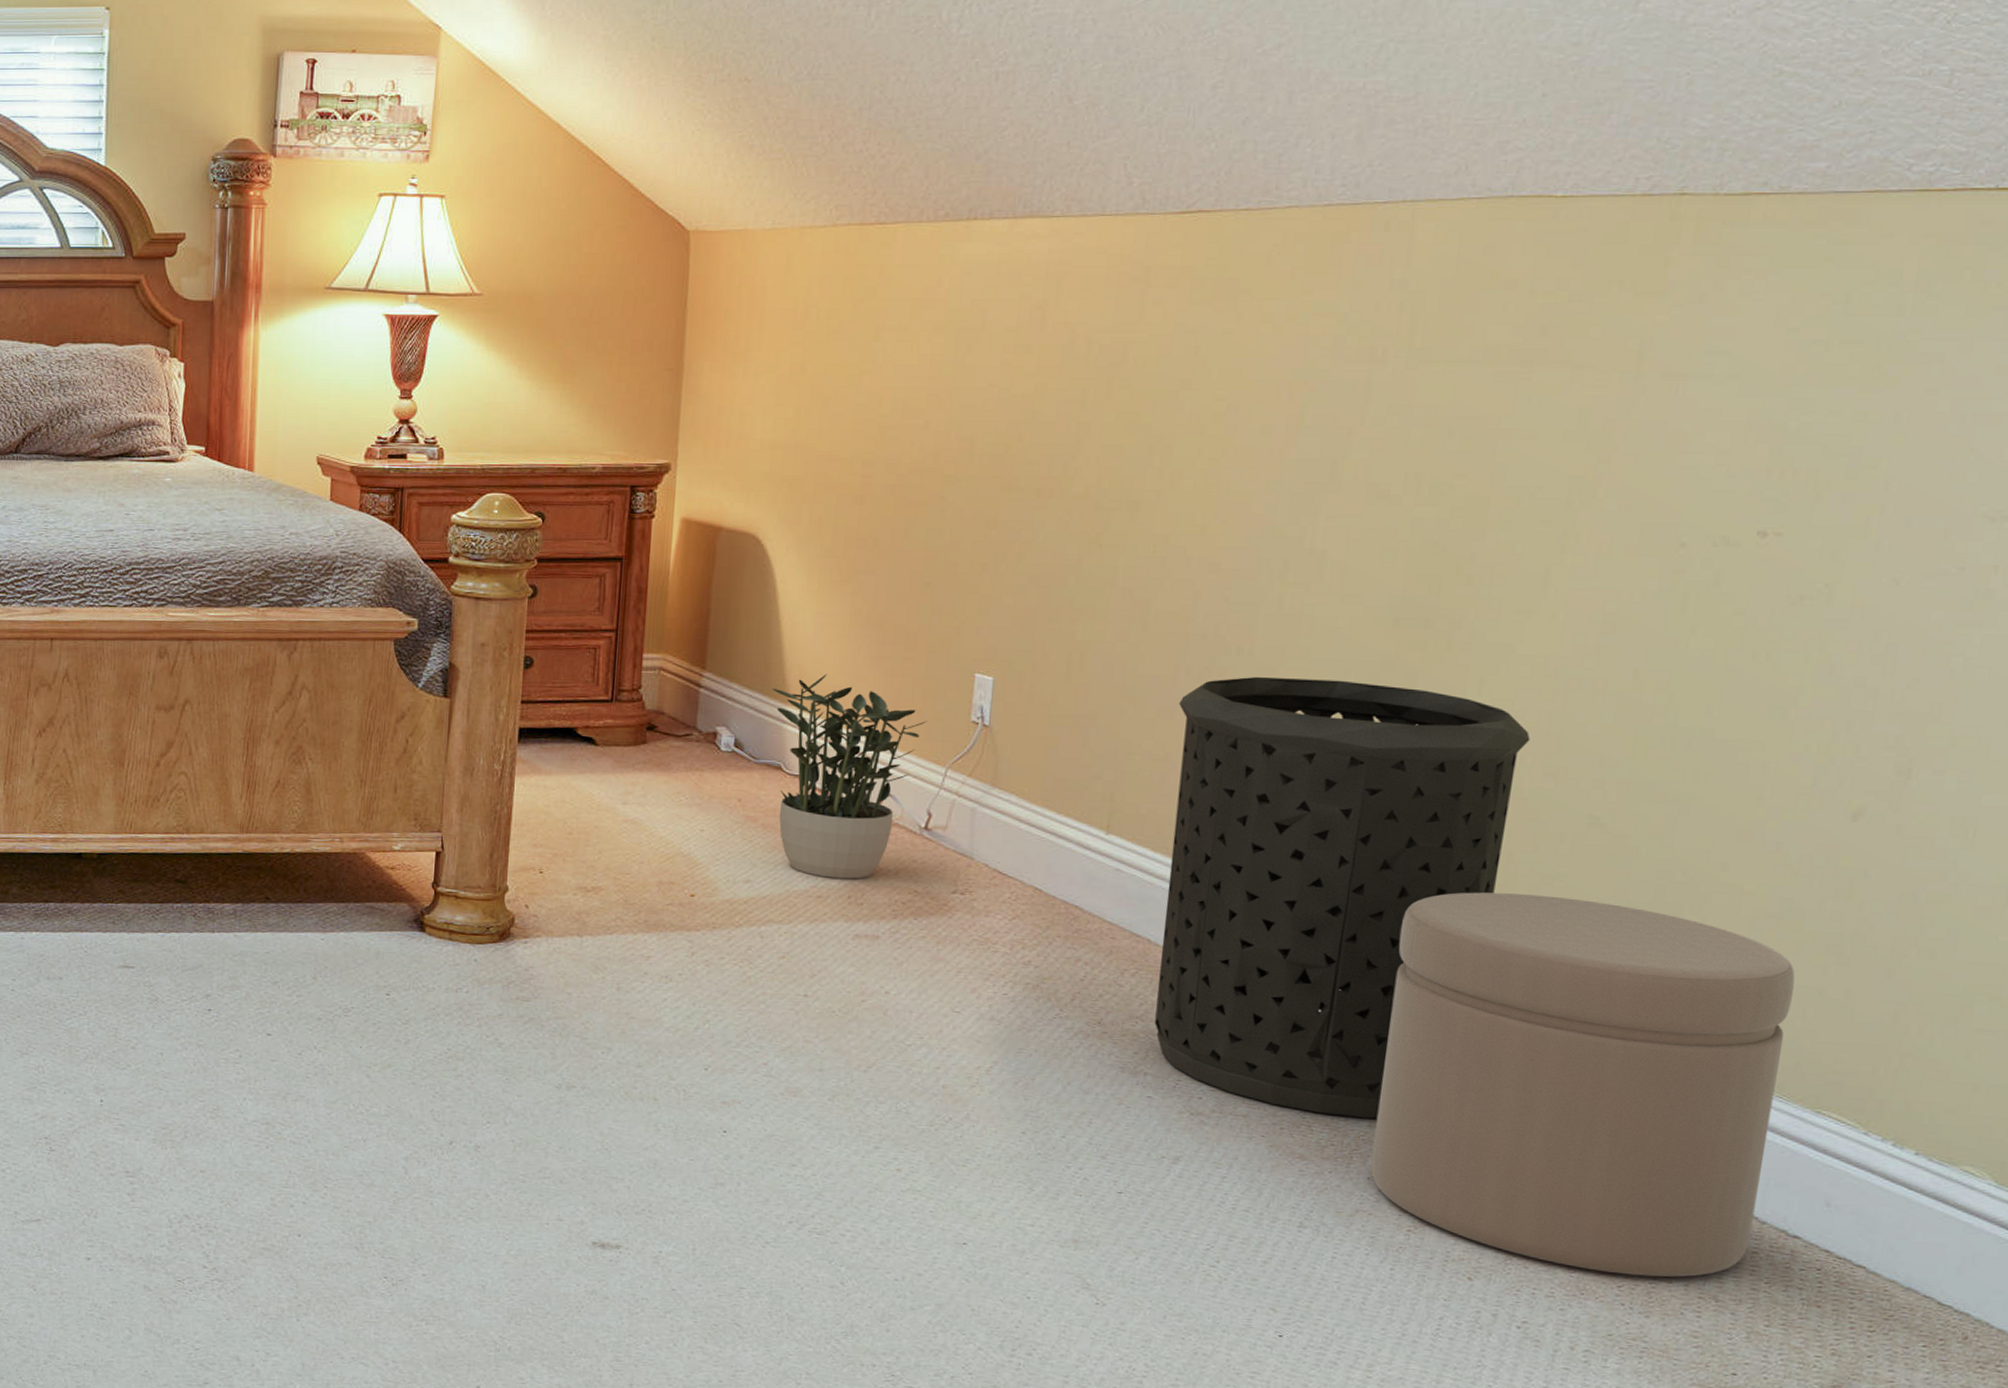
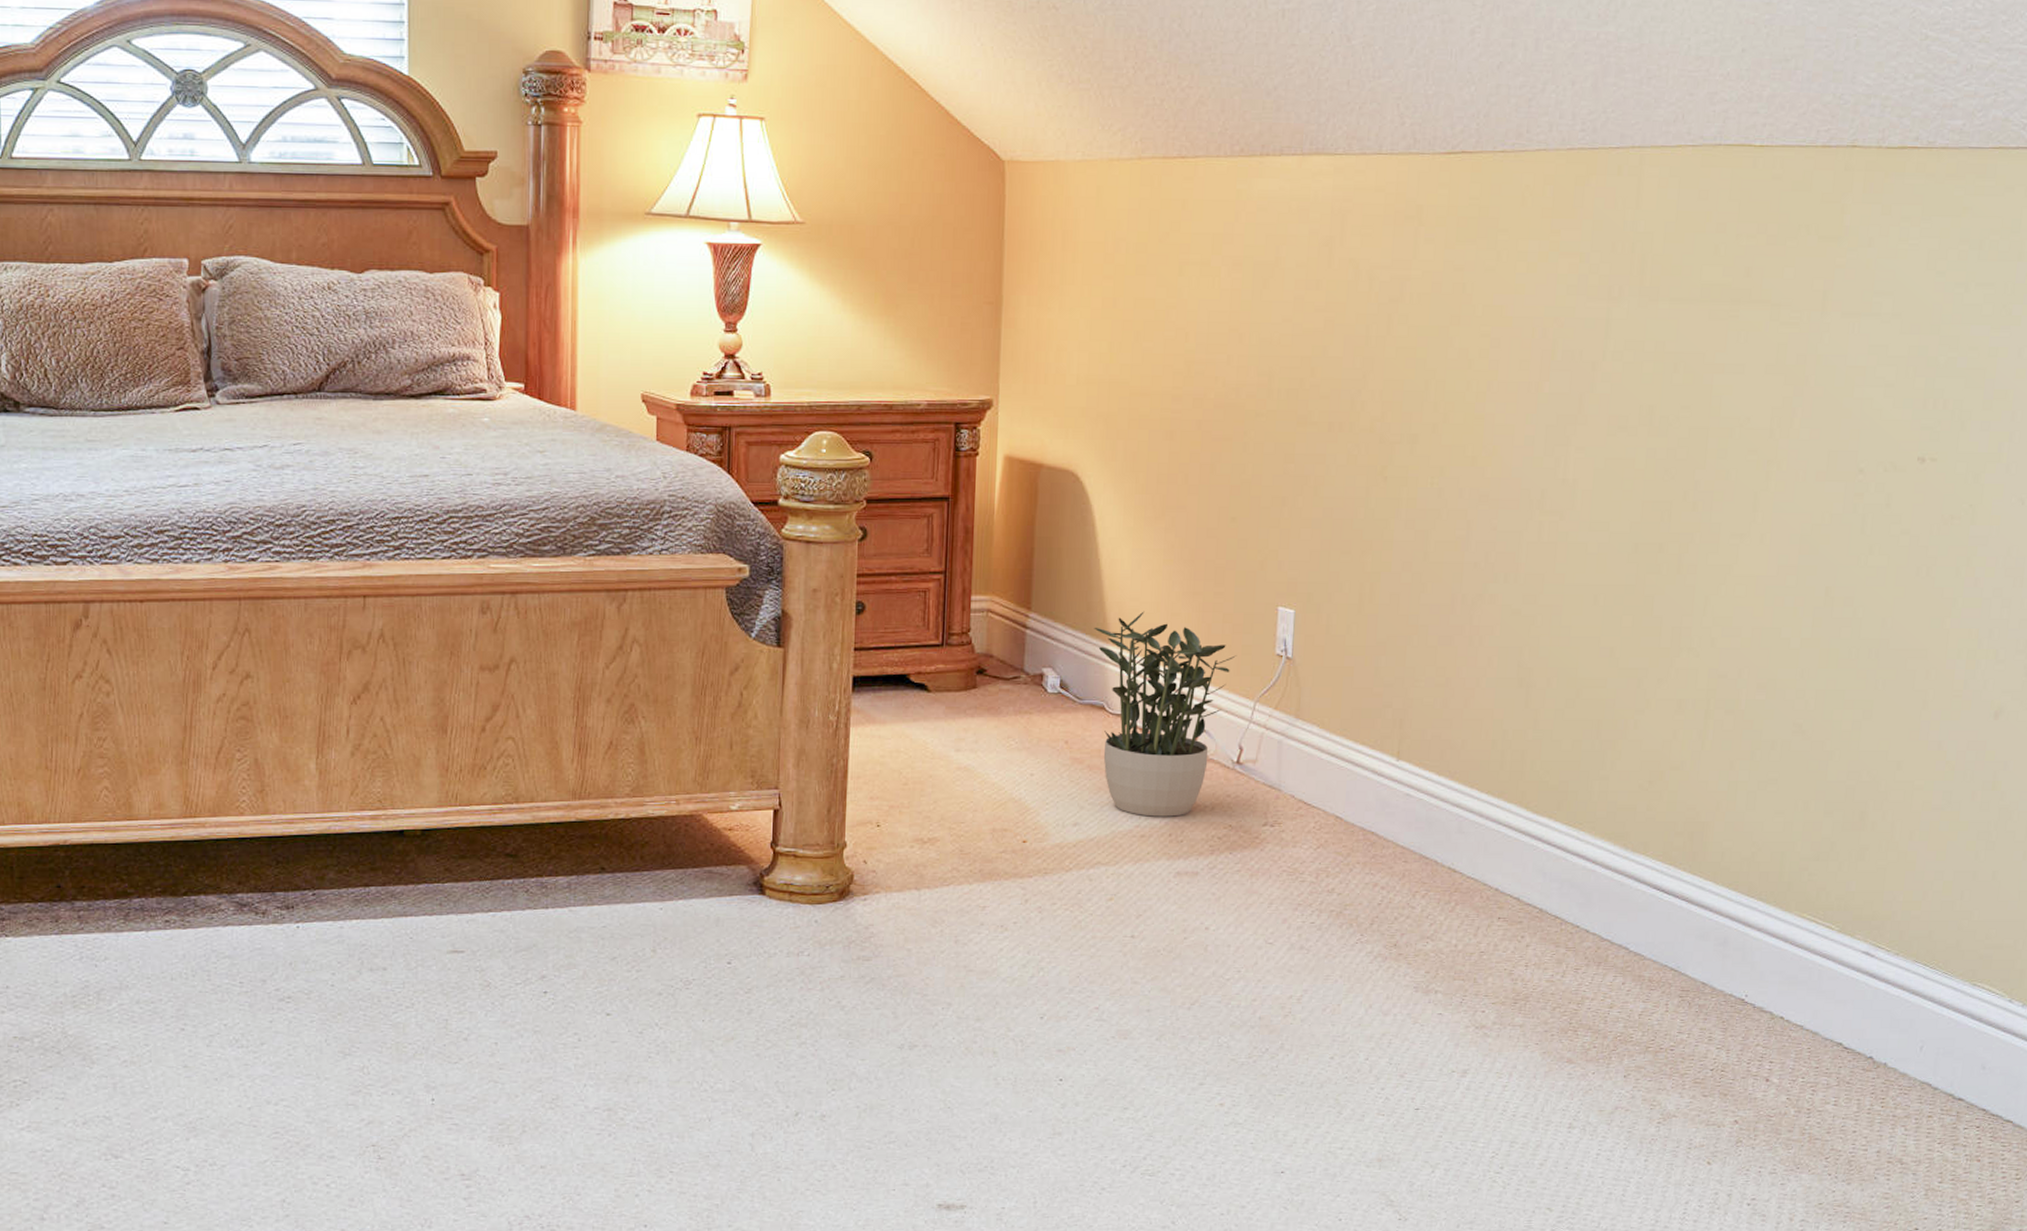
laundry basket: present [1154,676,1530,1118] -> none [1443,602,1746,1019]
ottoman: present [1370,892,1795,1277] -> none [1626,800,1955,1147]

